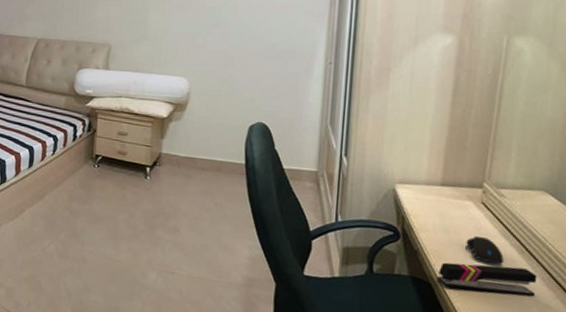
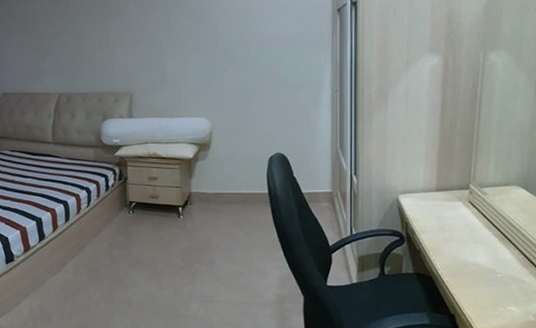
stapler: present [436,262,537,297] -> none [436,253,515,277]
computer mouse: present [466,235,504,264] -> none [458,230,488,252]

